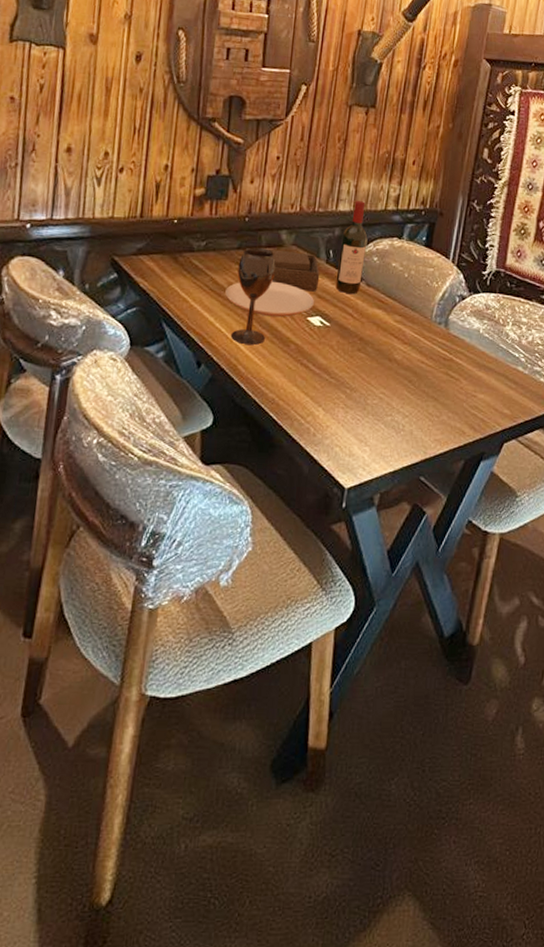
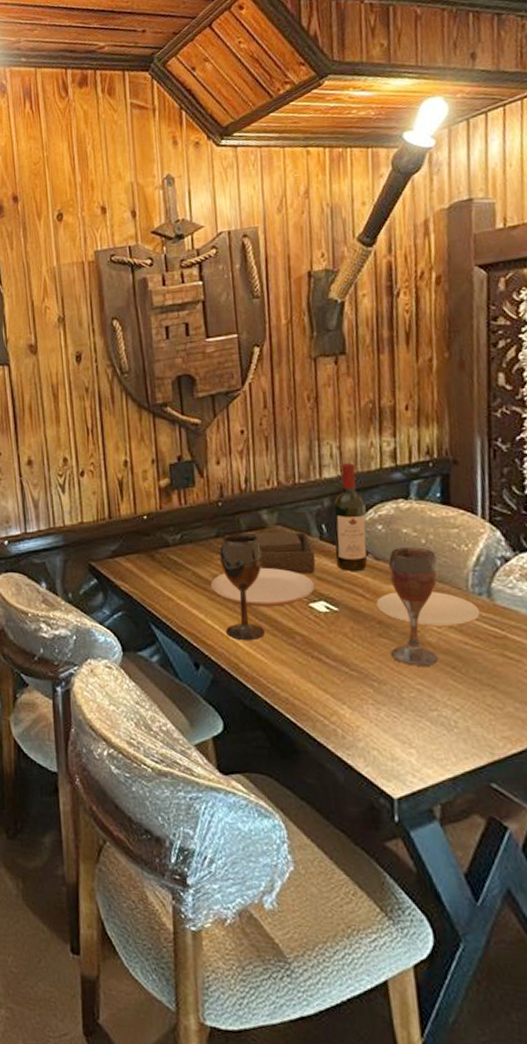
plate: none [361,314,438,348] -> present [376,592,481,627]
cup: none [364,278,414,379] -> present [388,547,439,666]

